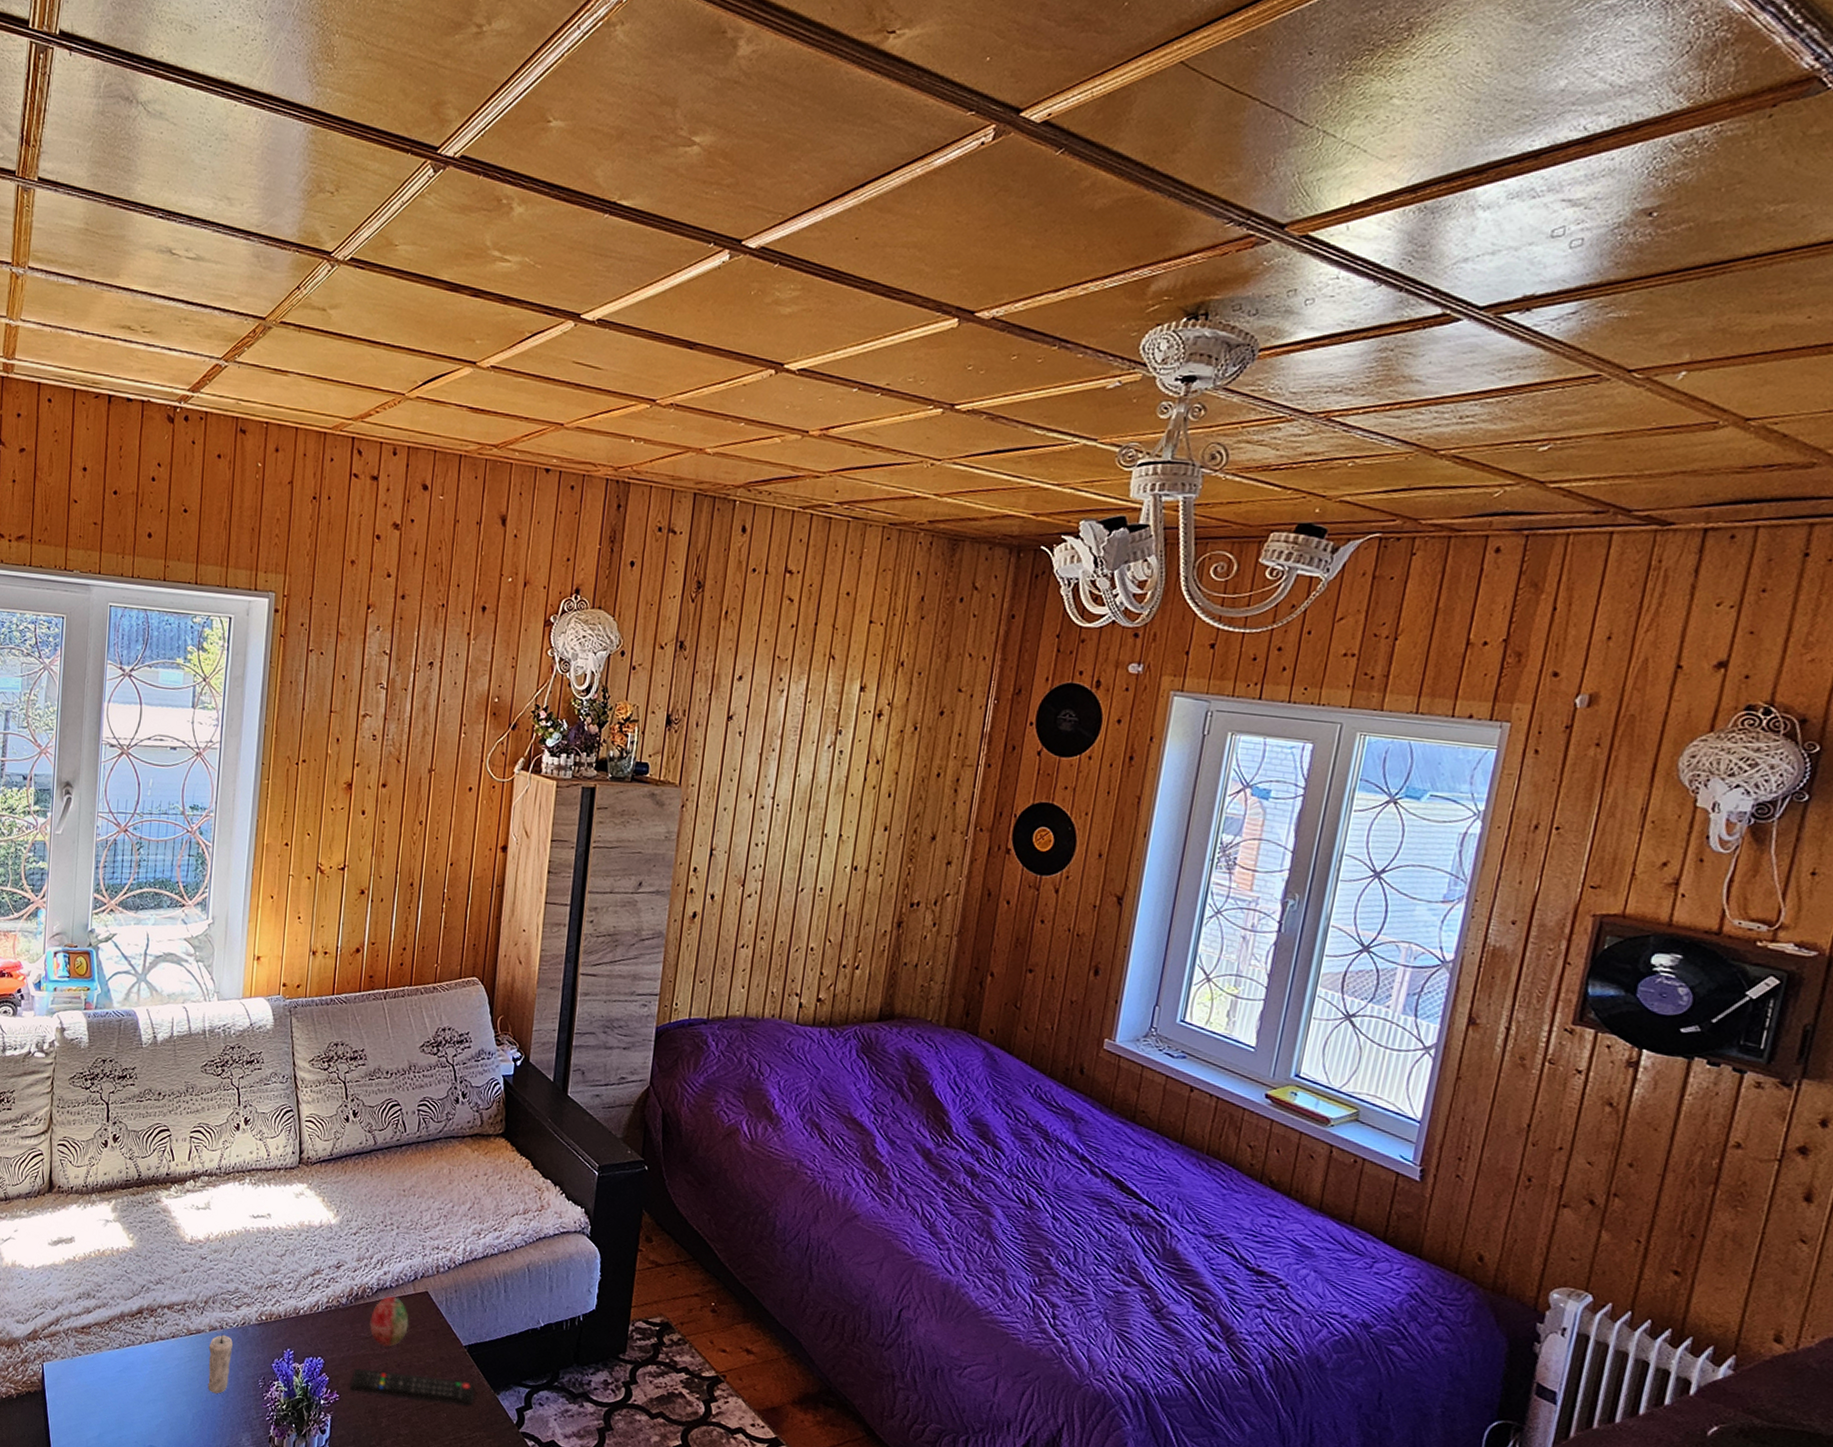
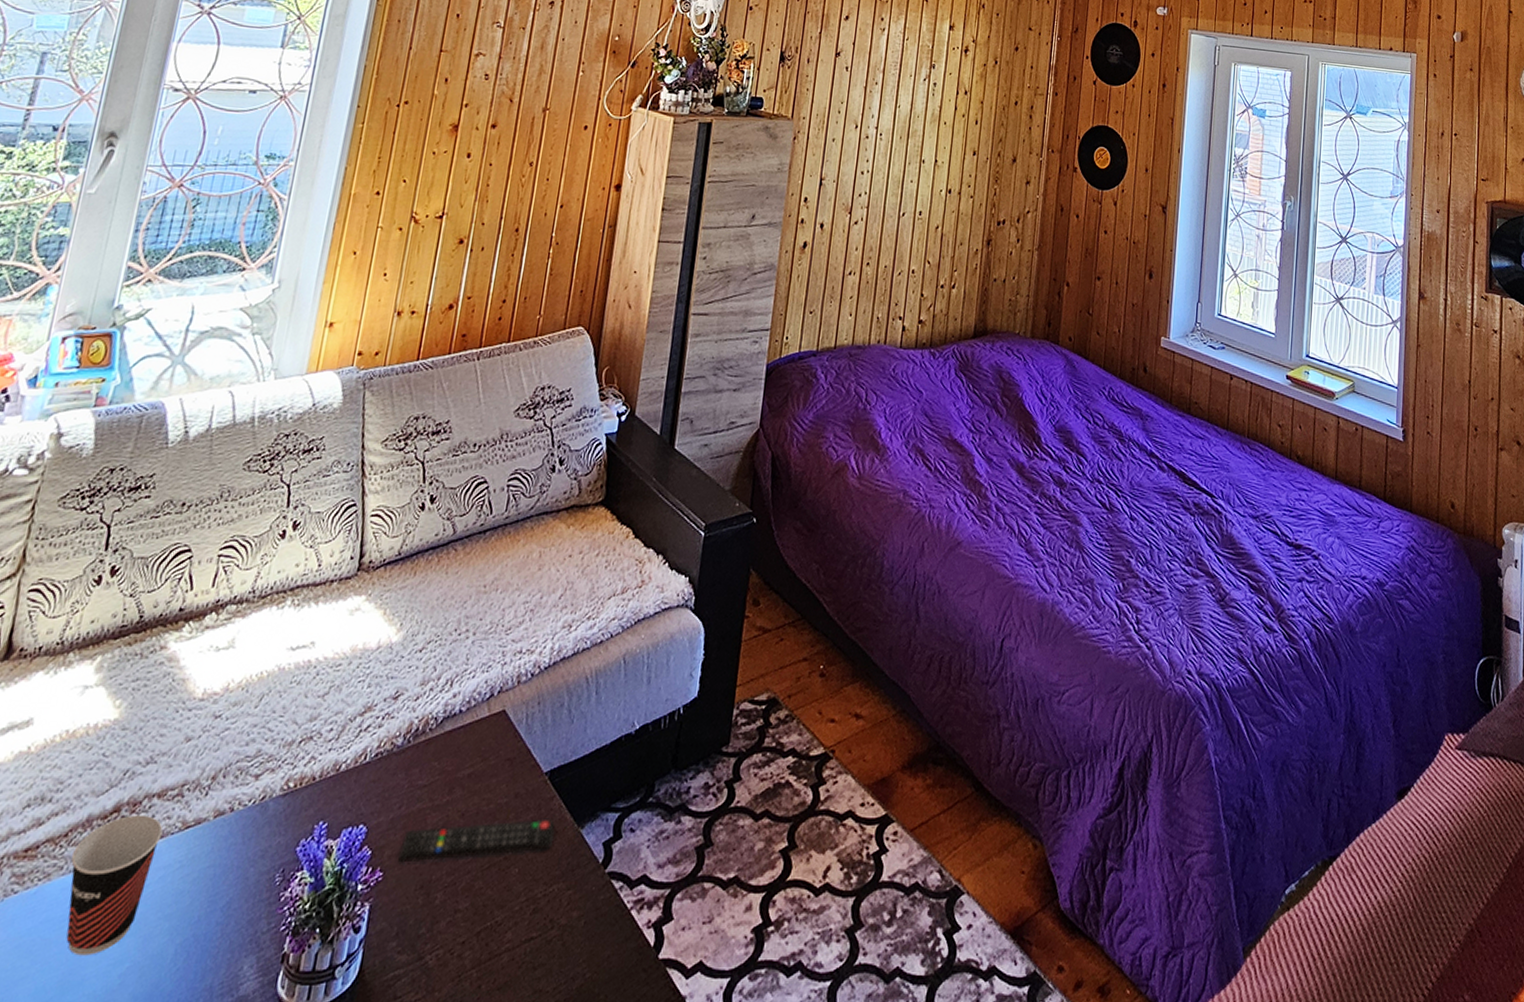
cup: none [114,1317,174,1408] -> present [66,814,163,956]
candle: present [208,1329,233,1394] -> none [202,811,245,909]
decorative egg: present [369,1296,409,1348] -> none [429,724,480,794]

